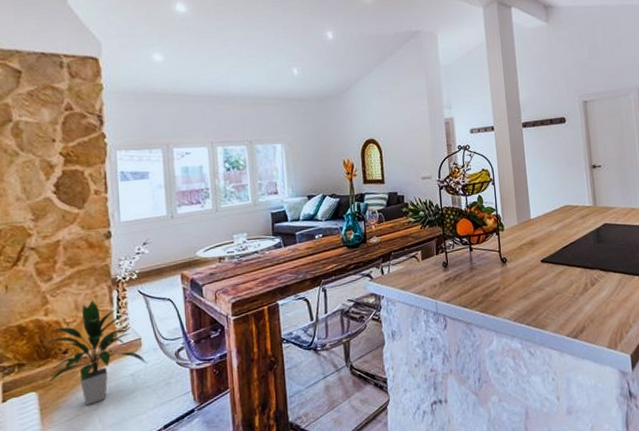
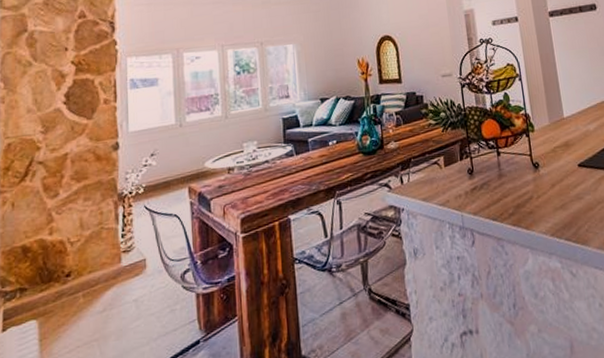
indoor plant: present [42,299,148,405] -> none [45,216,152,335]

